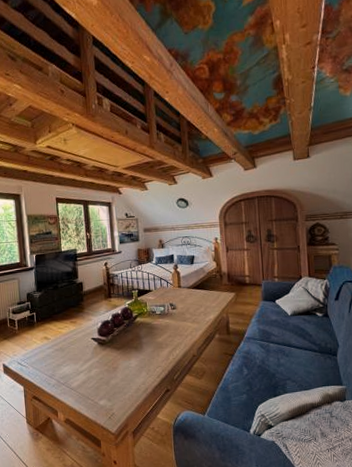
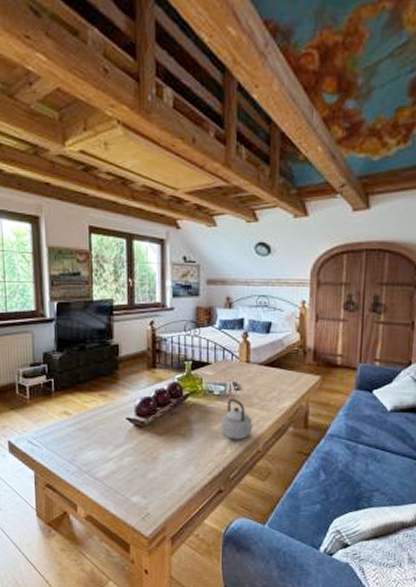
teapot: none [163,316,188,348] -> present [221,399,253,440]

